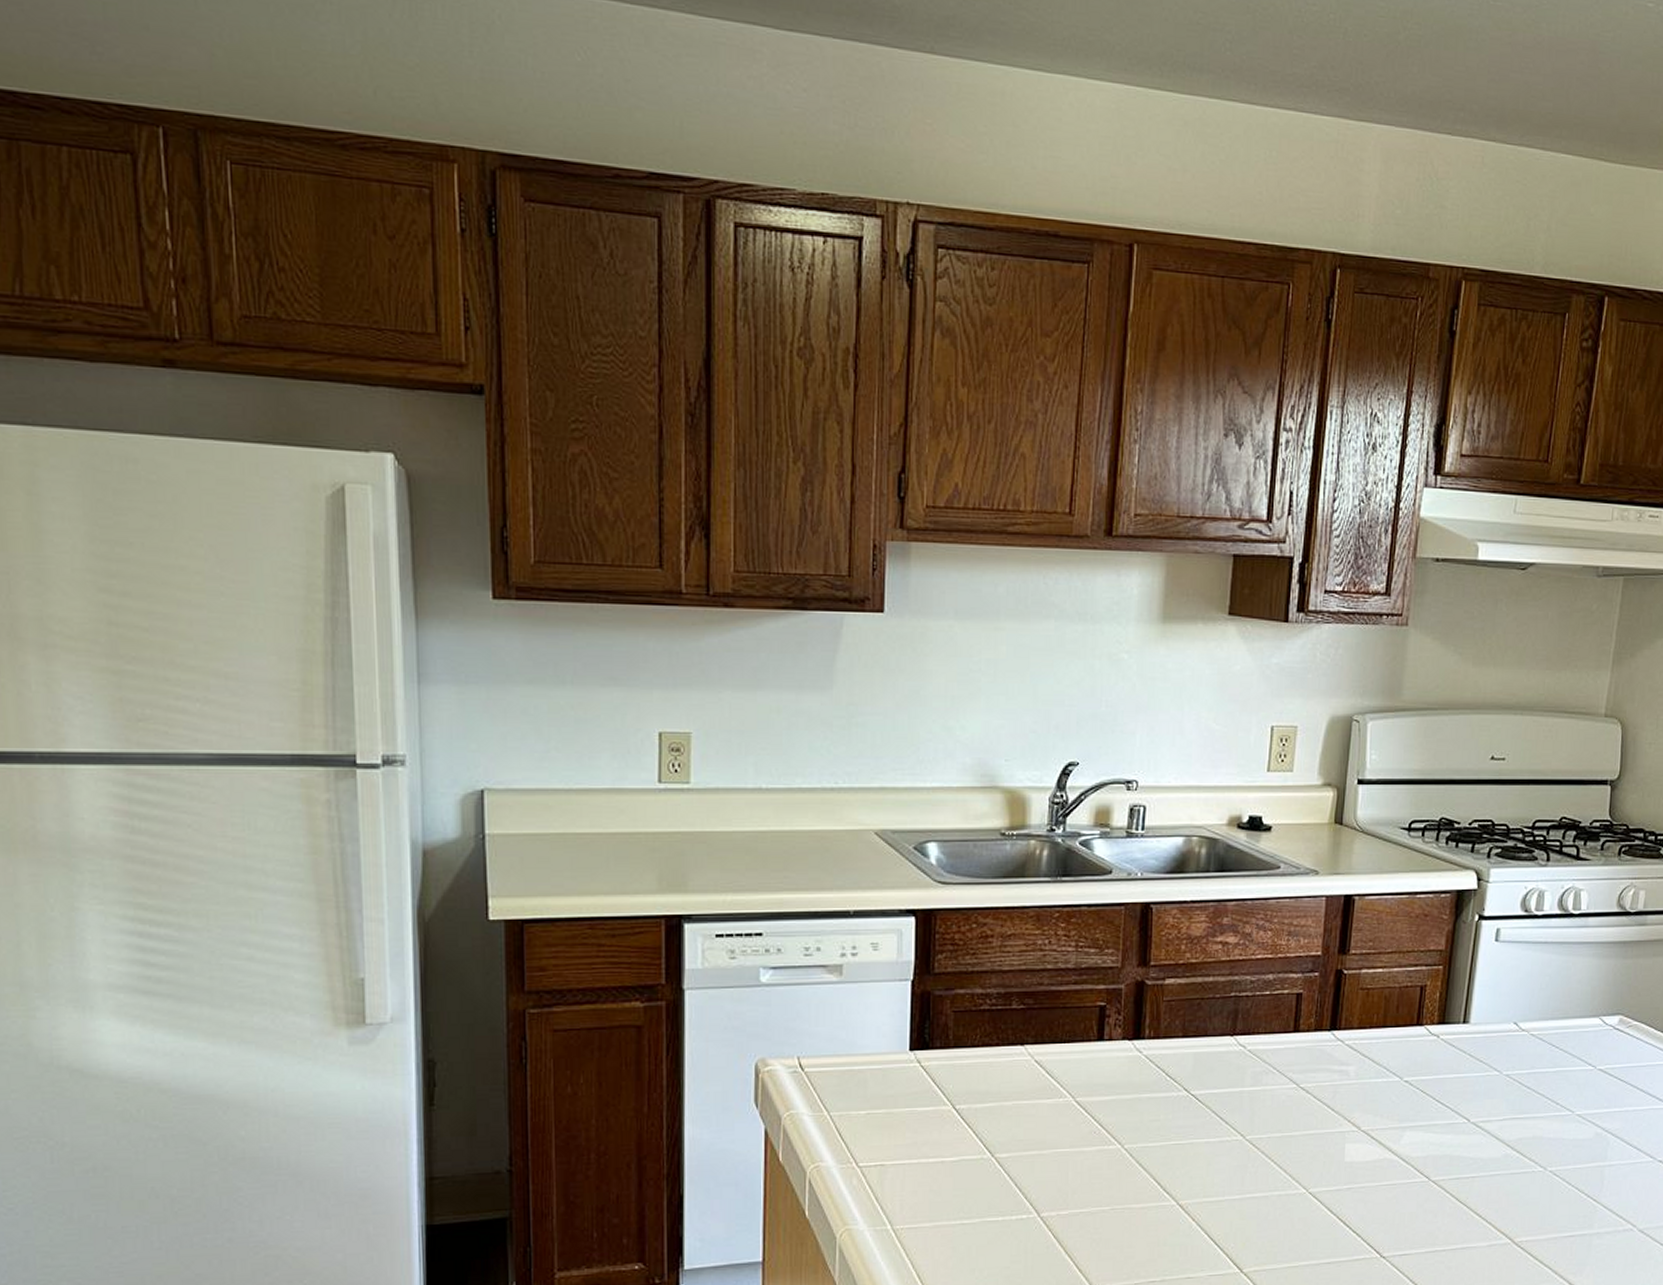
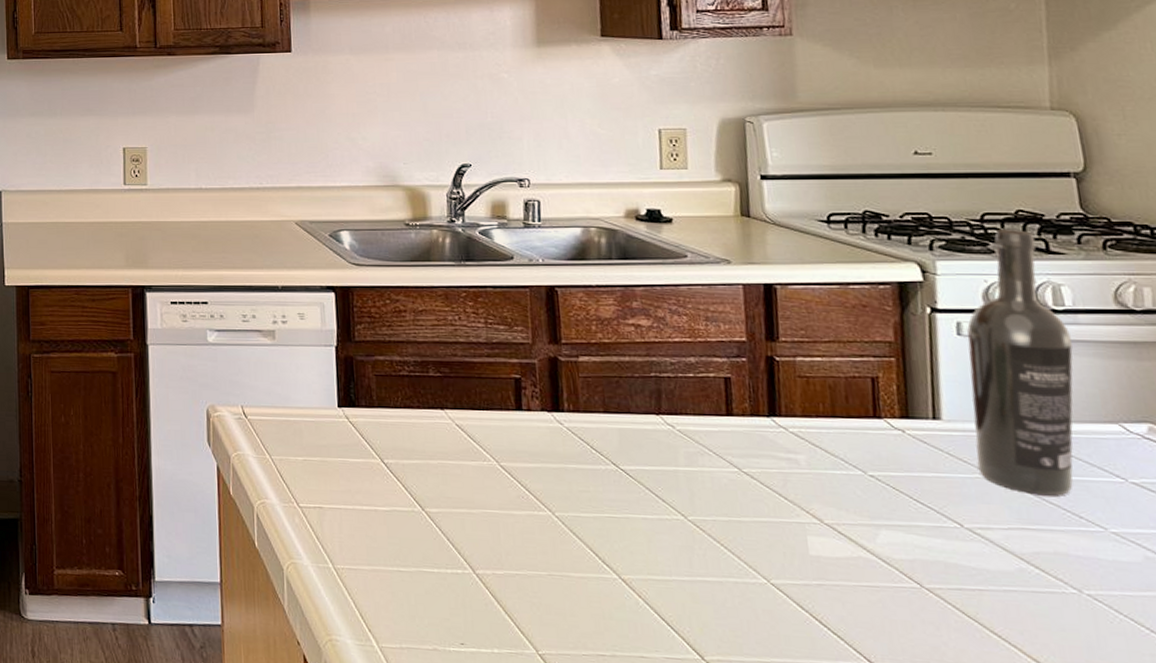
wine bottle: none [1490,837,1580,1087] -> present [967,230,1073,496]

